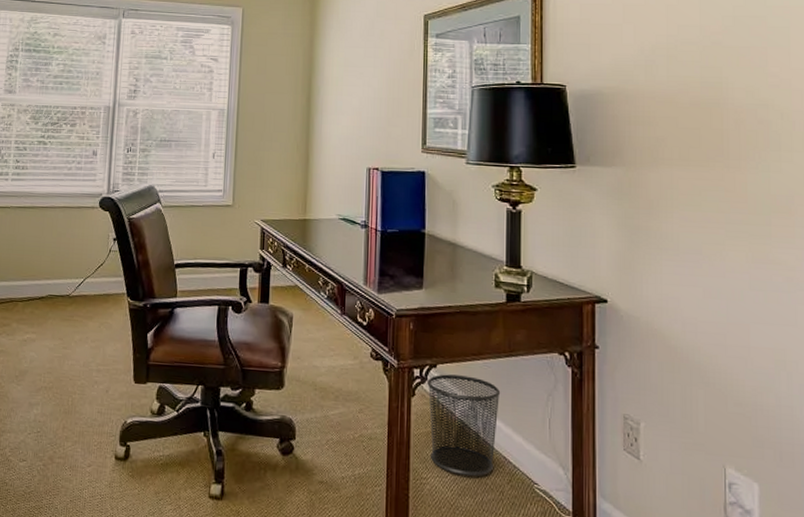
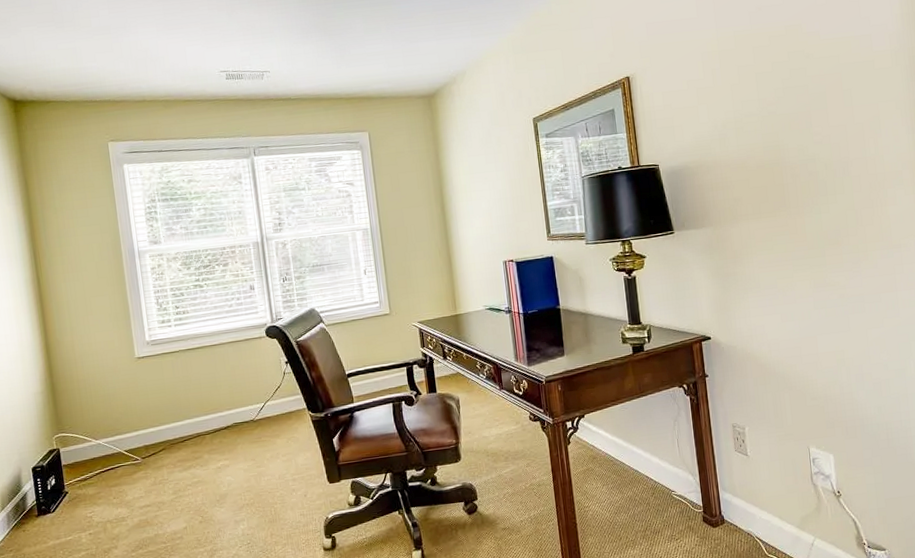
waste bin: present [427,374,501,477] -> none [578,418,640,498]

